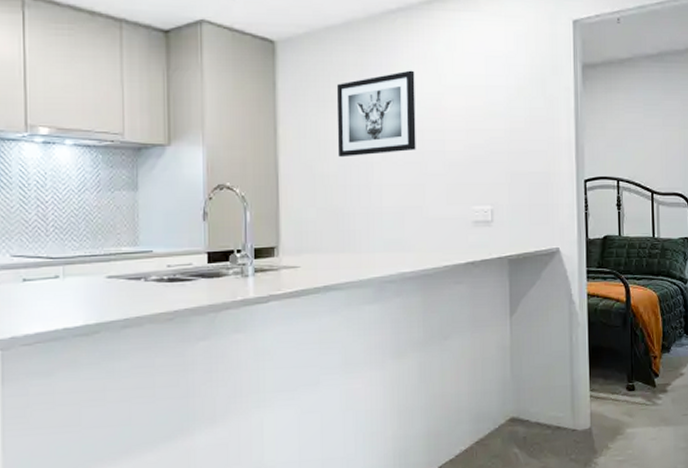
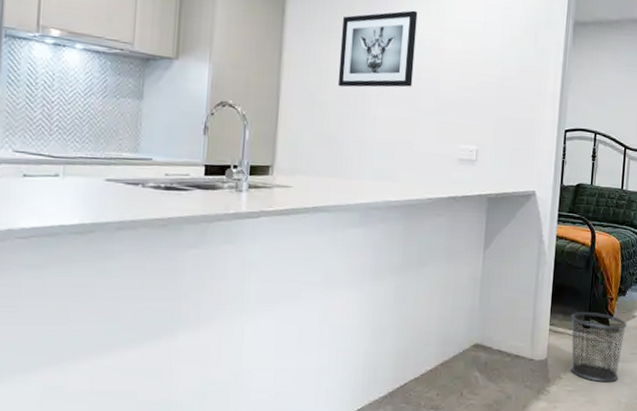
waste bin: none [613,373,675,449] -> present [570,312,627,383]

